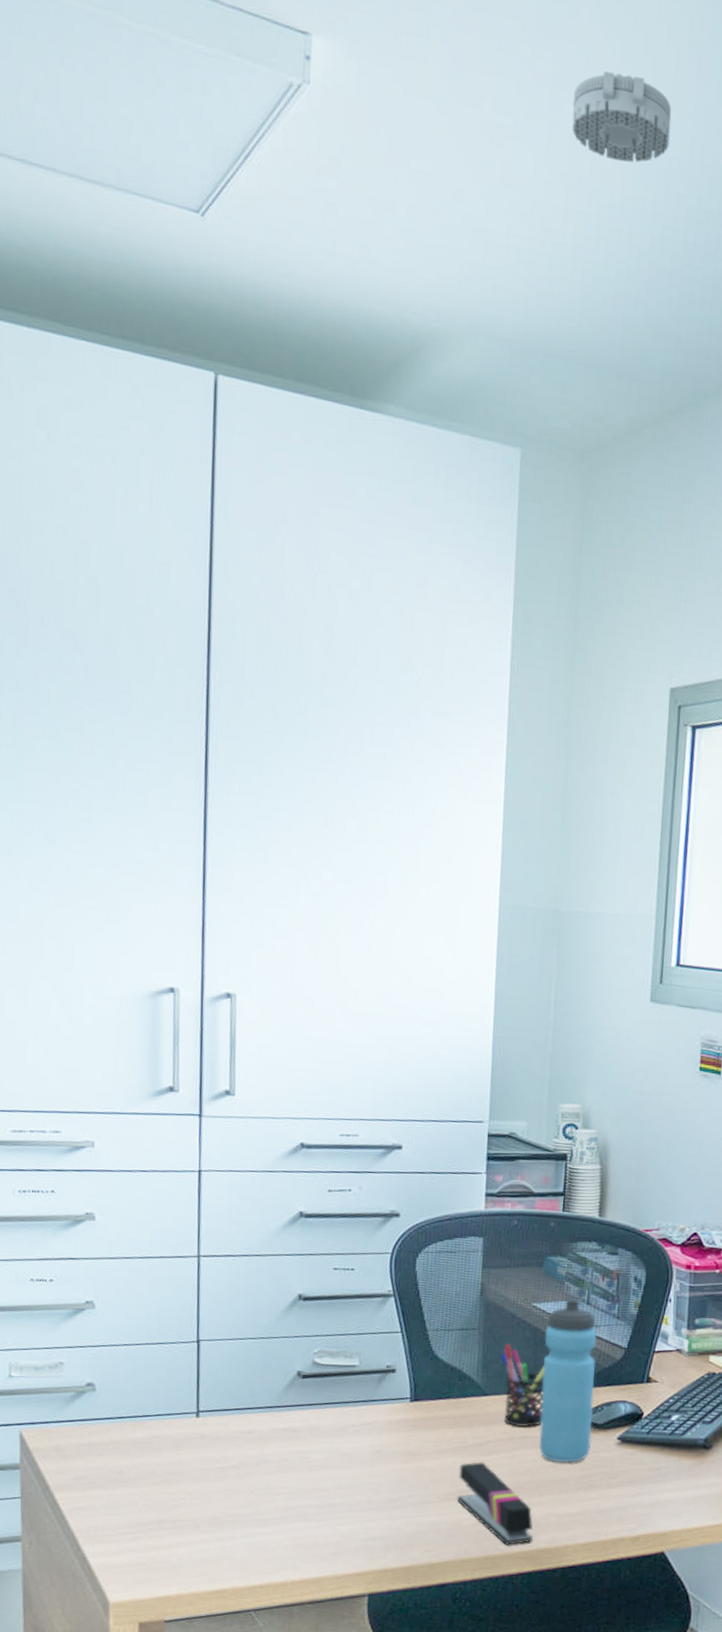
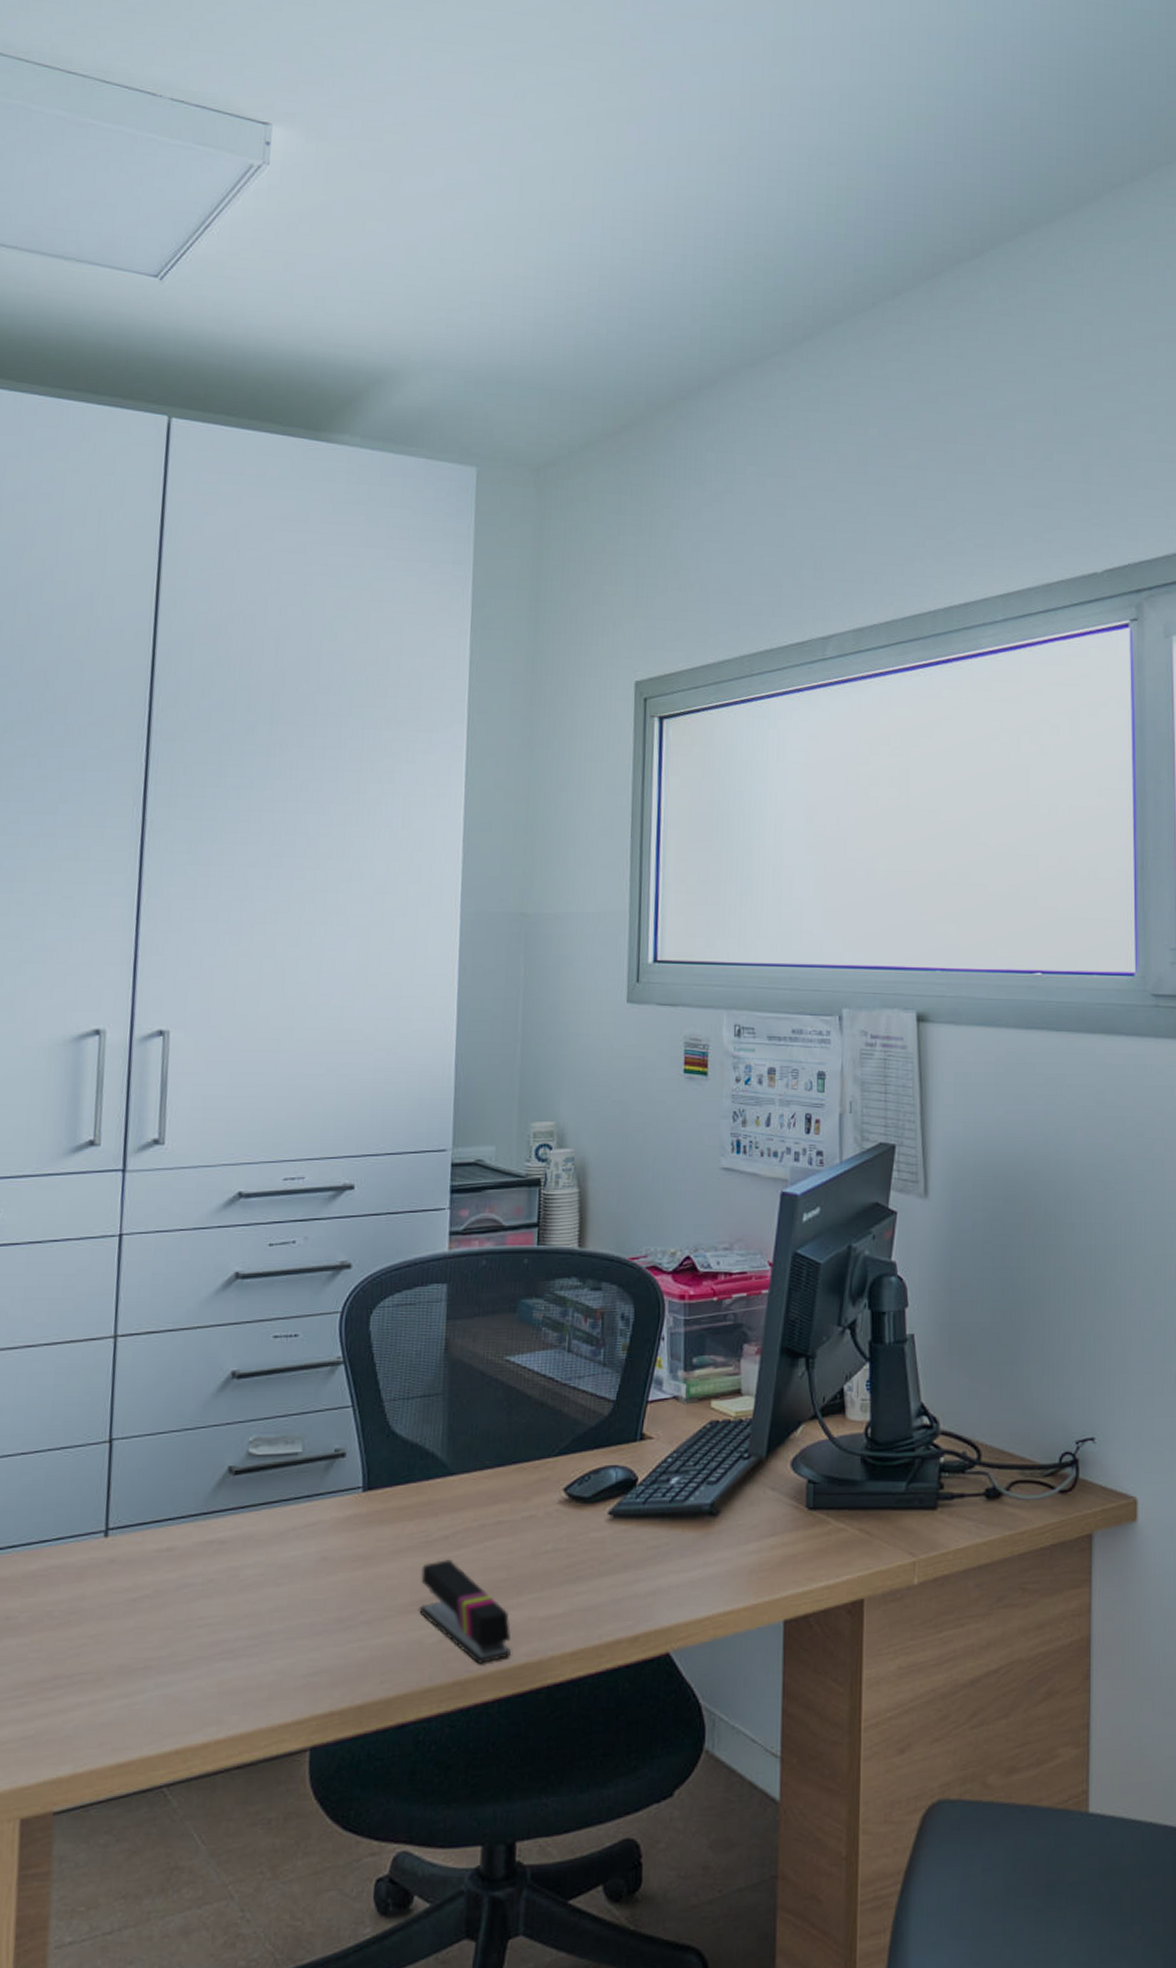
pen holder: present [499,1344,545,1428] -> none [468,1408,521,1511]
water bottle: present [538,1298,598,1463] -> none [516,1347,581,1550]
smoke detector: present [572,71,672,163] -> none [521,141,615,215]

